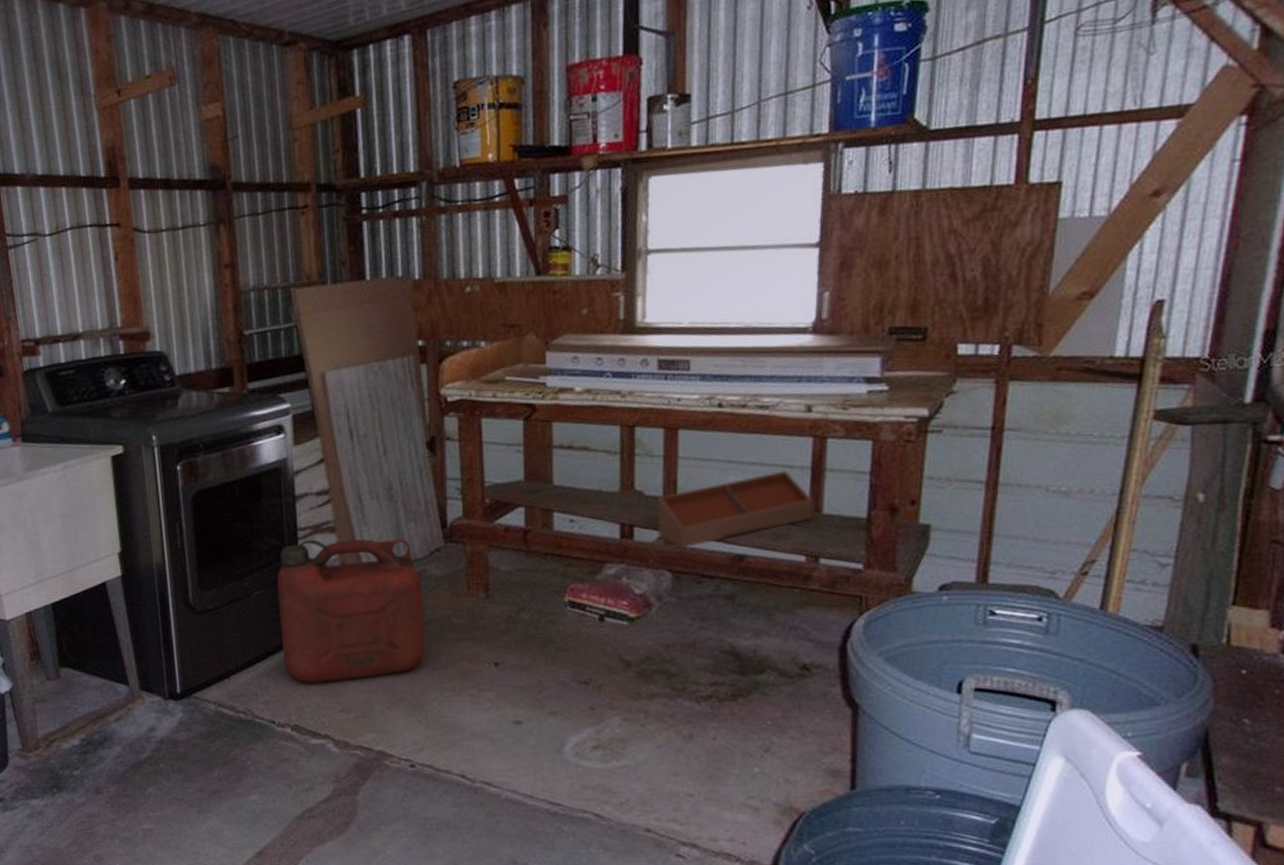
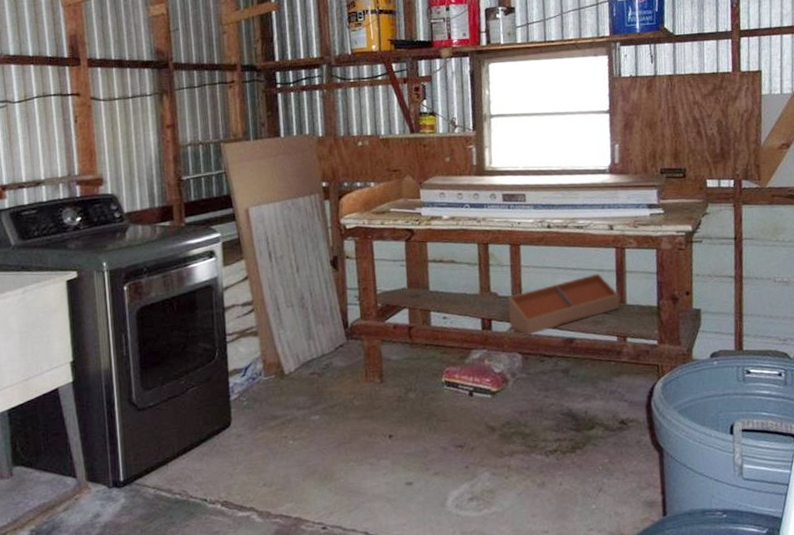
fuel can: present [277,539,425,683] -> none [209,338,333,464]

